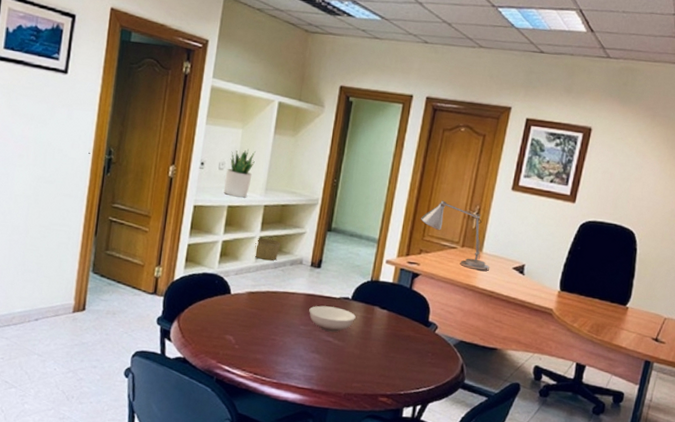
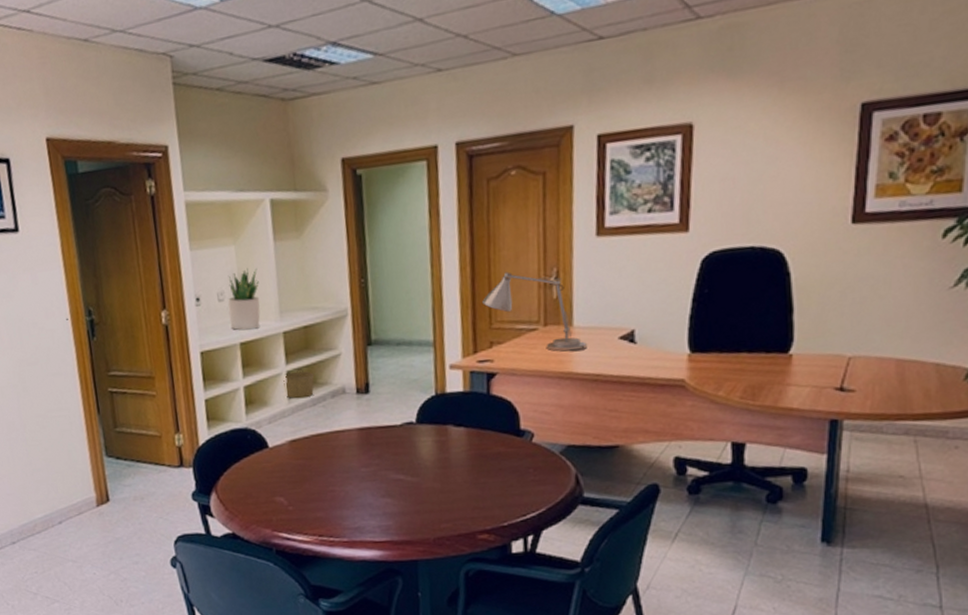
bowl: present [309,305,356,333] -> none [367,436,427,469]

